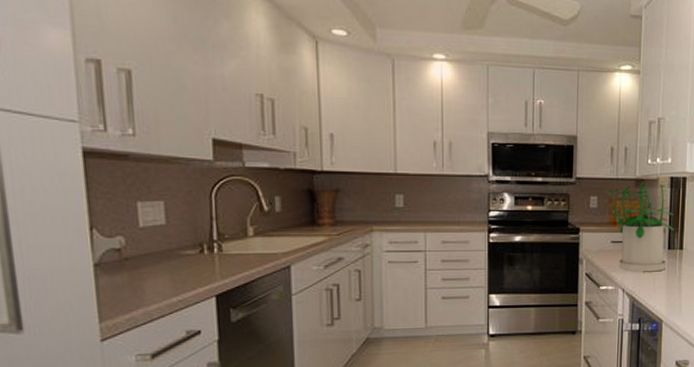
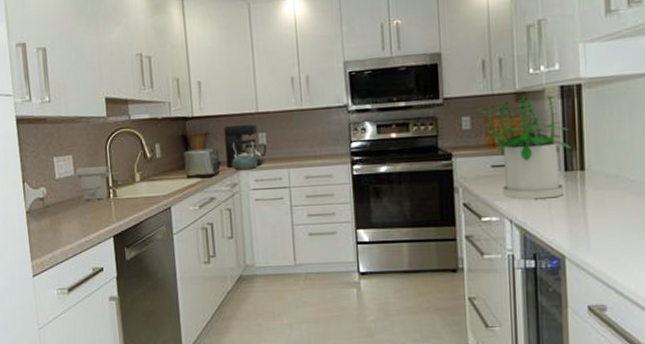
roll-top bag: none [156,215,228,254] -> present [67,166,120,200]
toaster: none [309,206,353,237] -> present [183,148,222,180]
coffee maker: none [357,183,403,229] -> present [224,123,266,169]
kettle: none [363,199,397,232] -> present [231,139,261,171]

